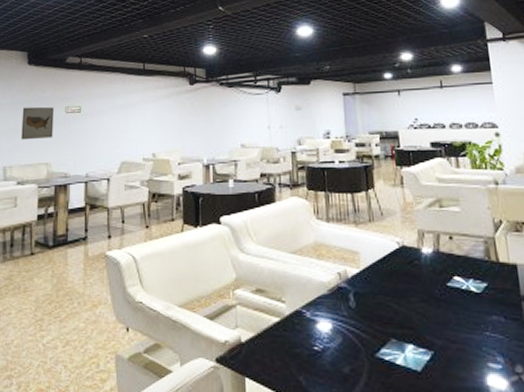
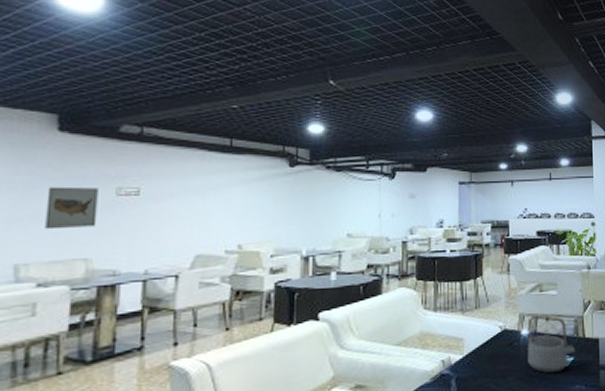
teapot: none [428,232,488,299] -> present [527,315,575,374]

